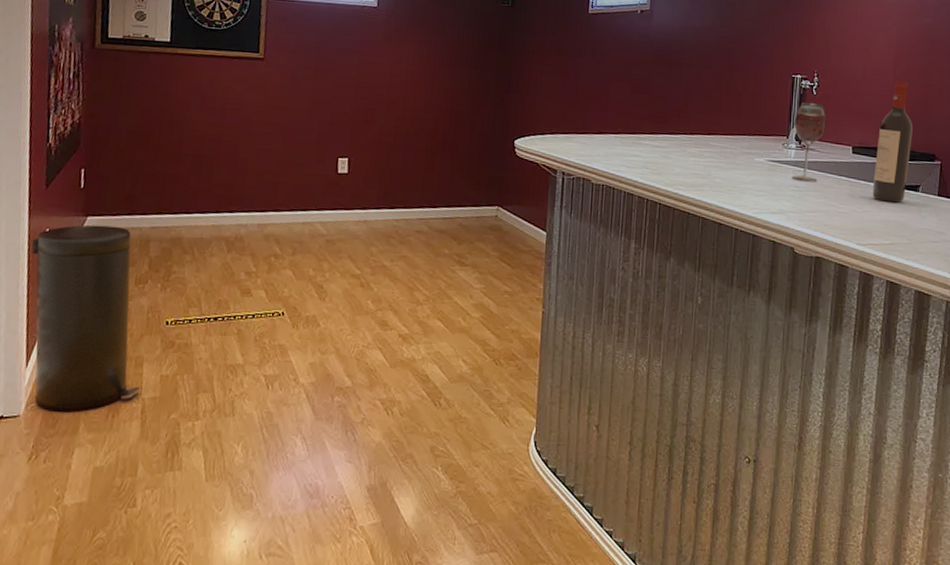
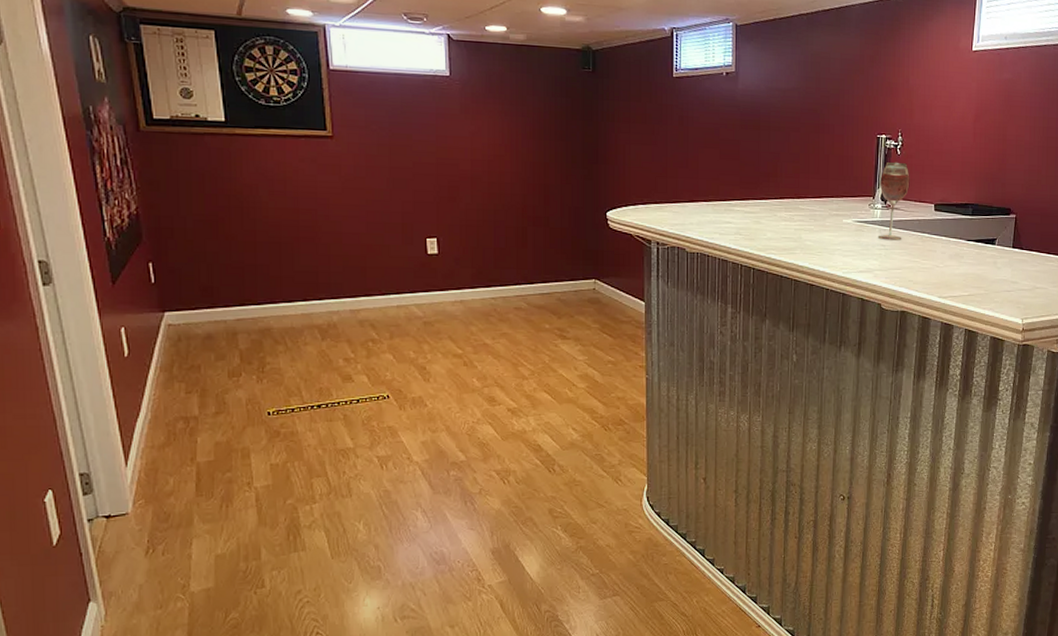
pedal bin: present [31,224,141,413] -> none [108,320,252,507]
wine bottle: present [872,81,912,203] -> none [953,137,990,256]

